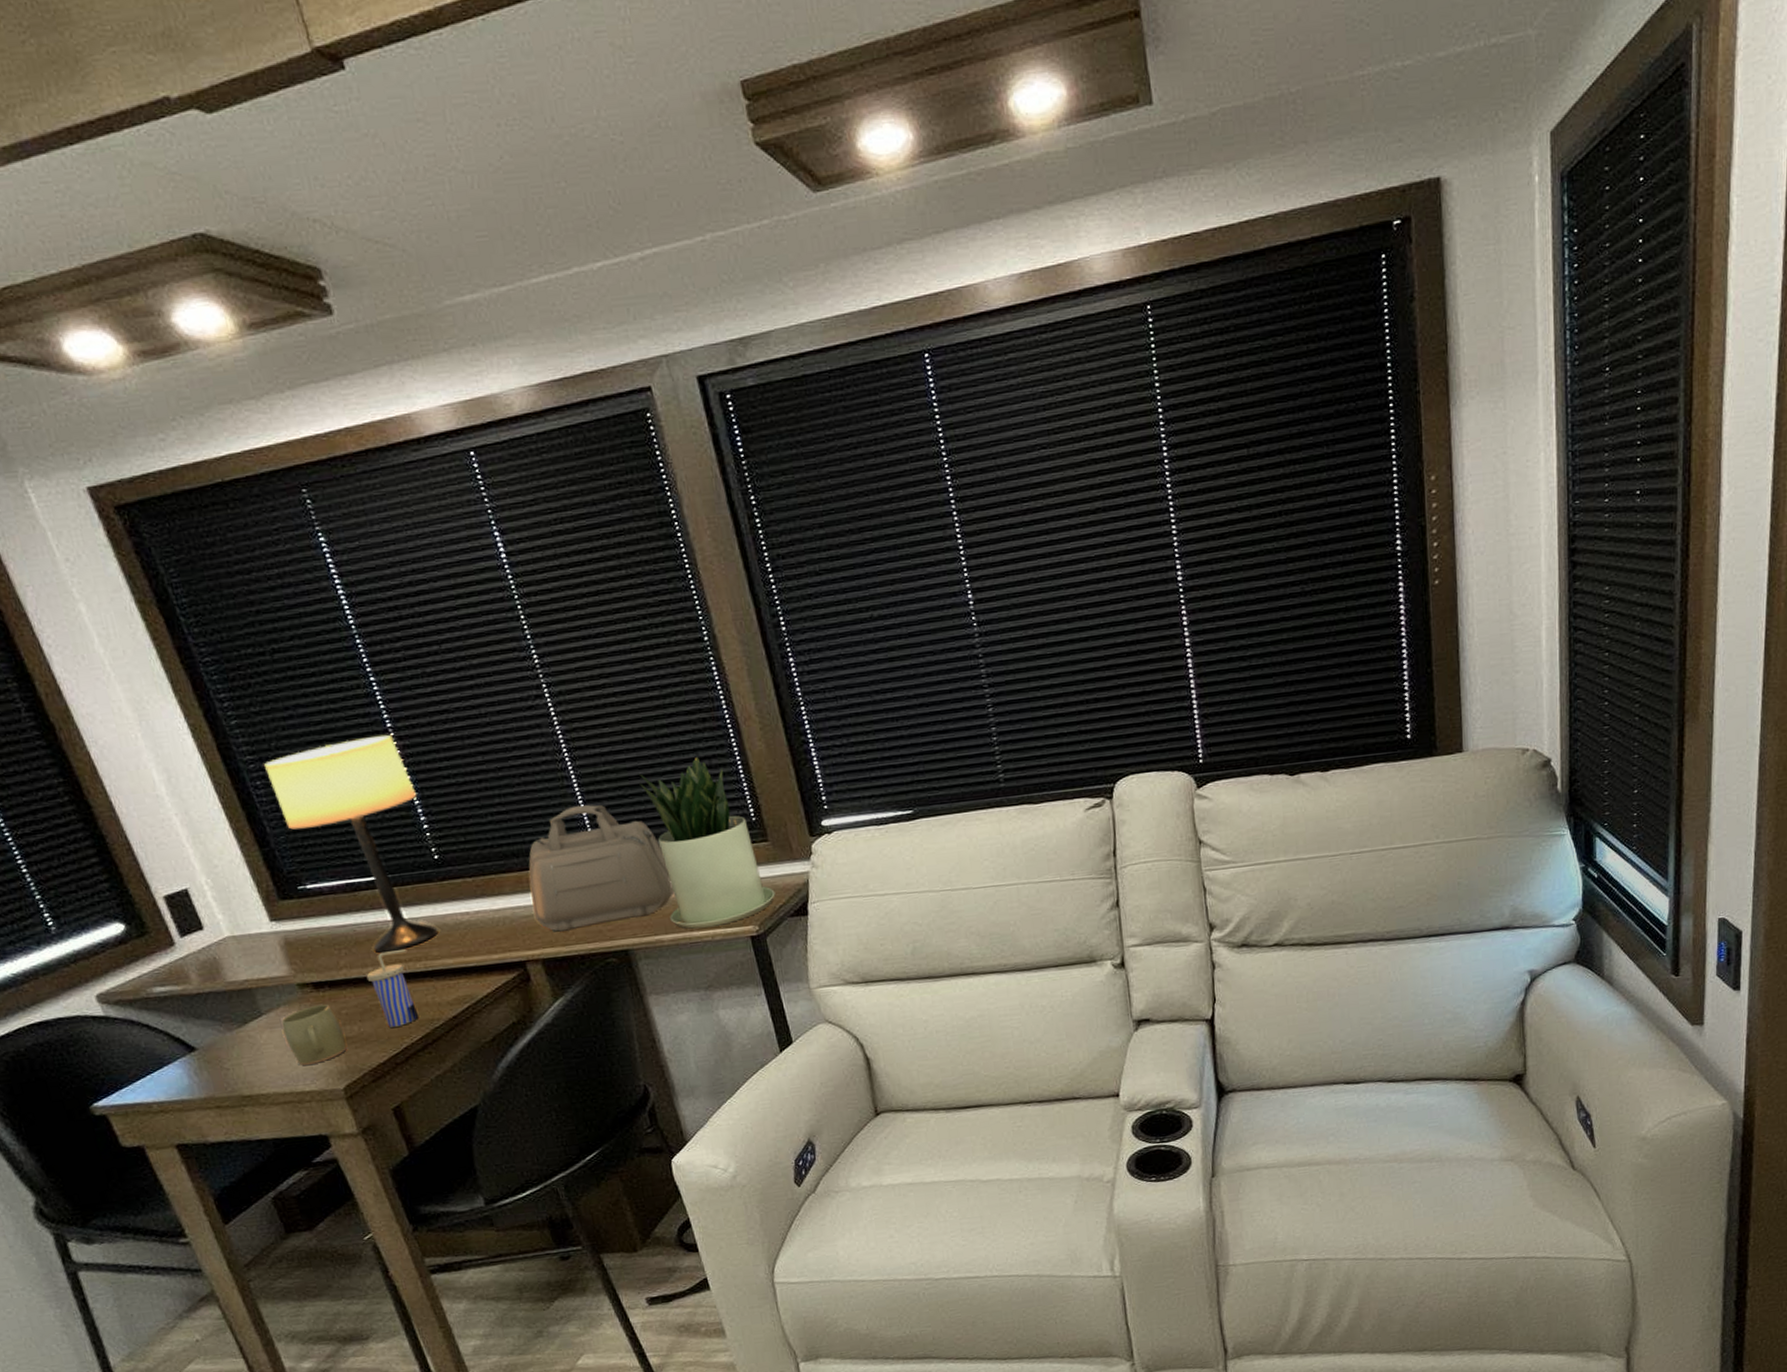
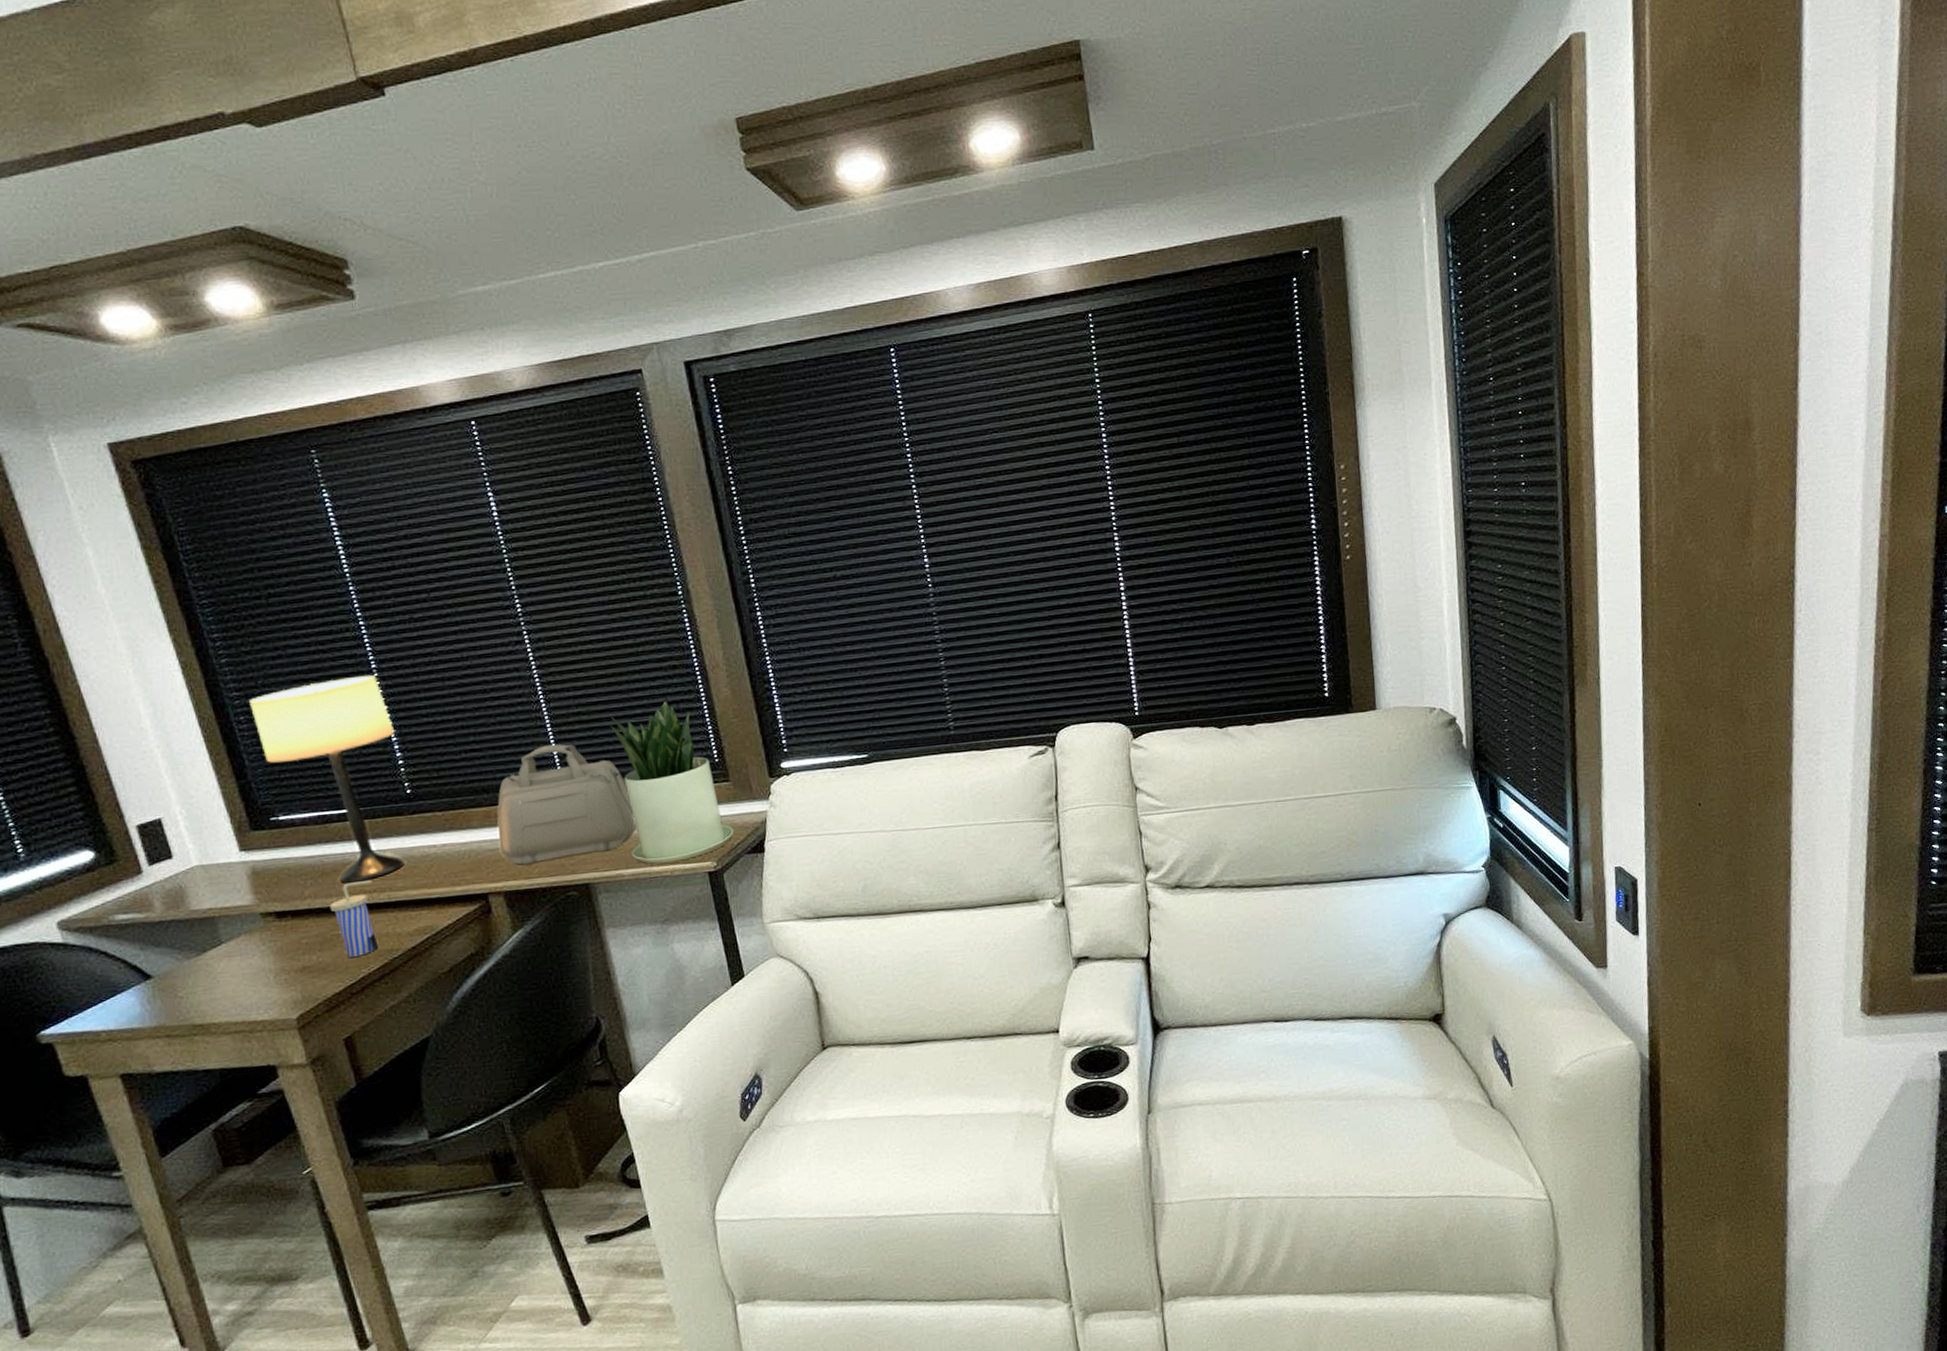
mug: present [281,1003,348,1065] -> none [240,933,305,995]

